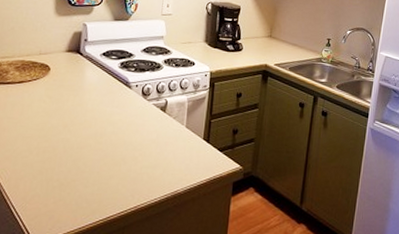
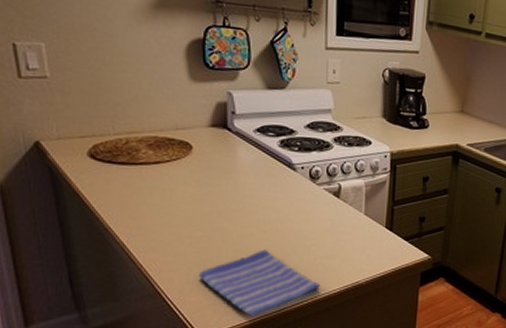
dish towel: none [41,159,143,225] -> present [199,249,320,317]

